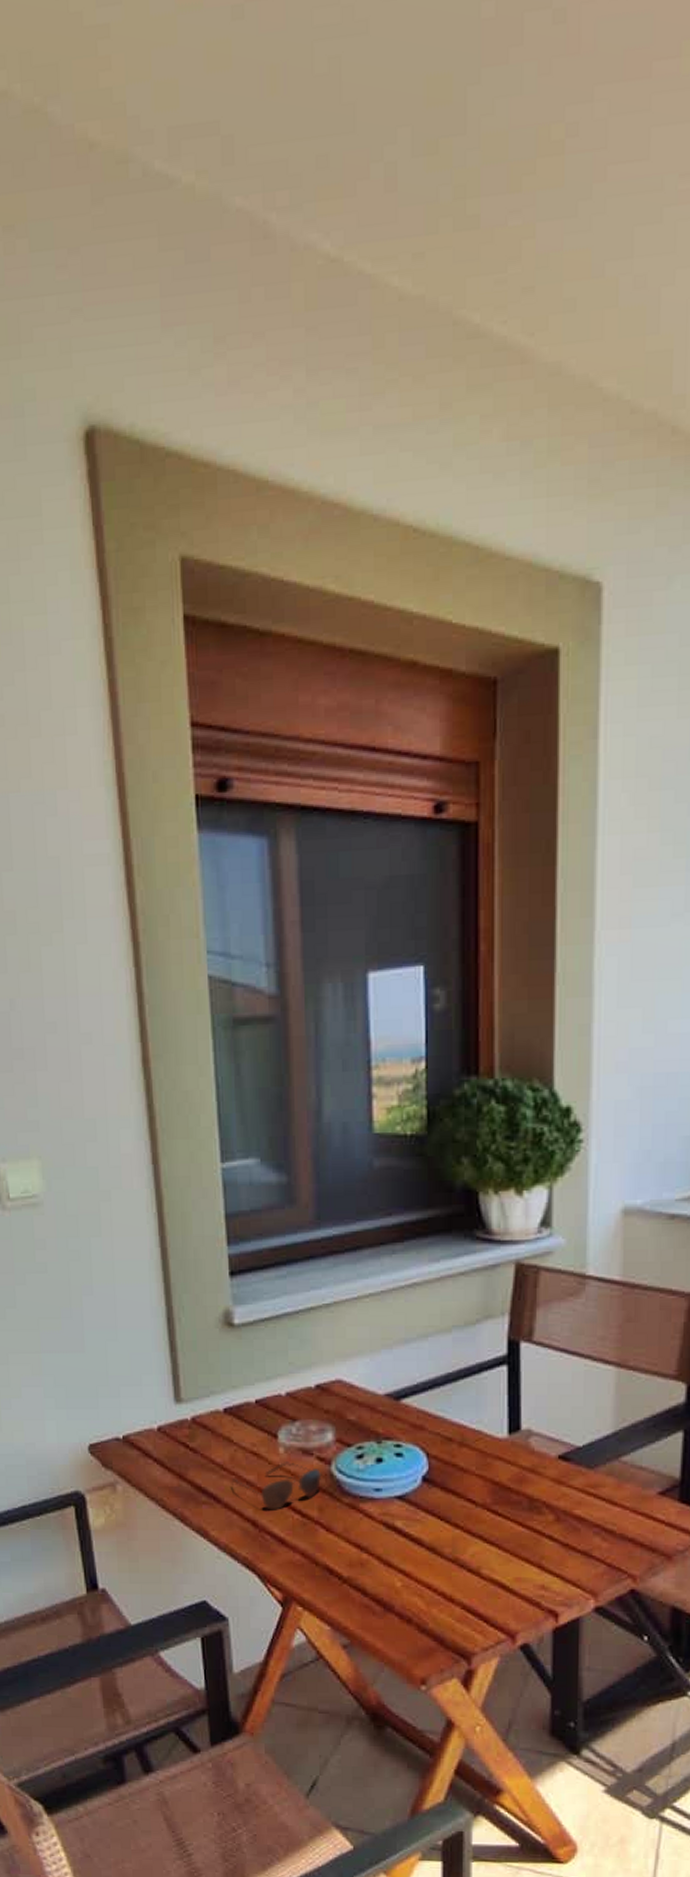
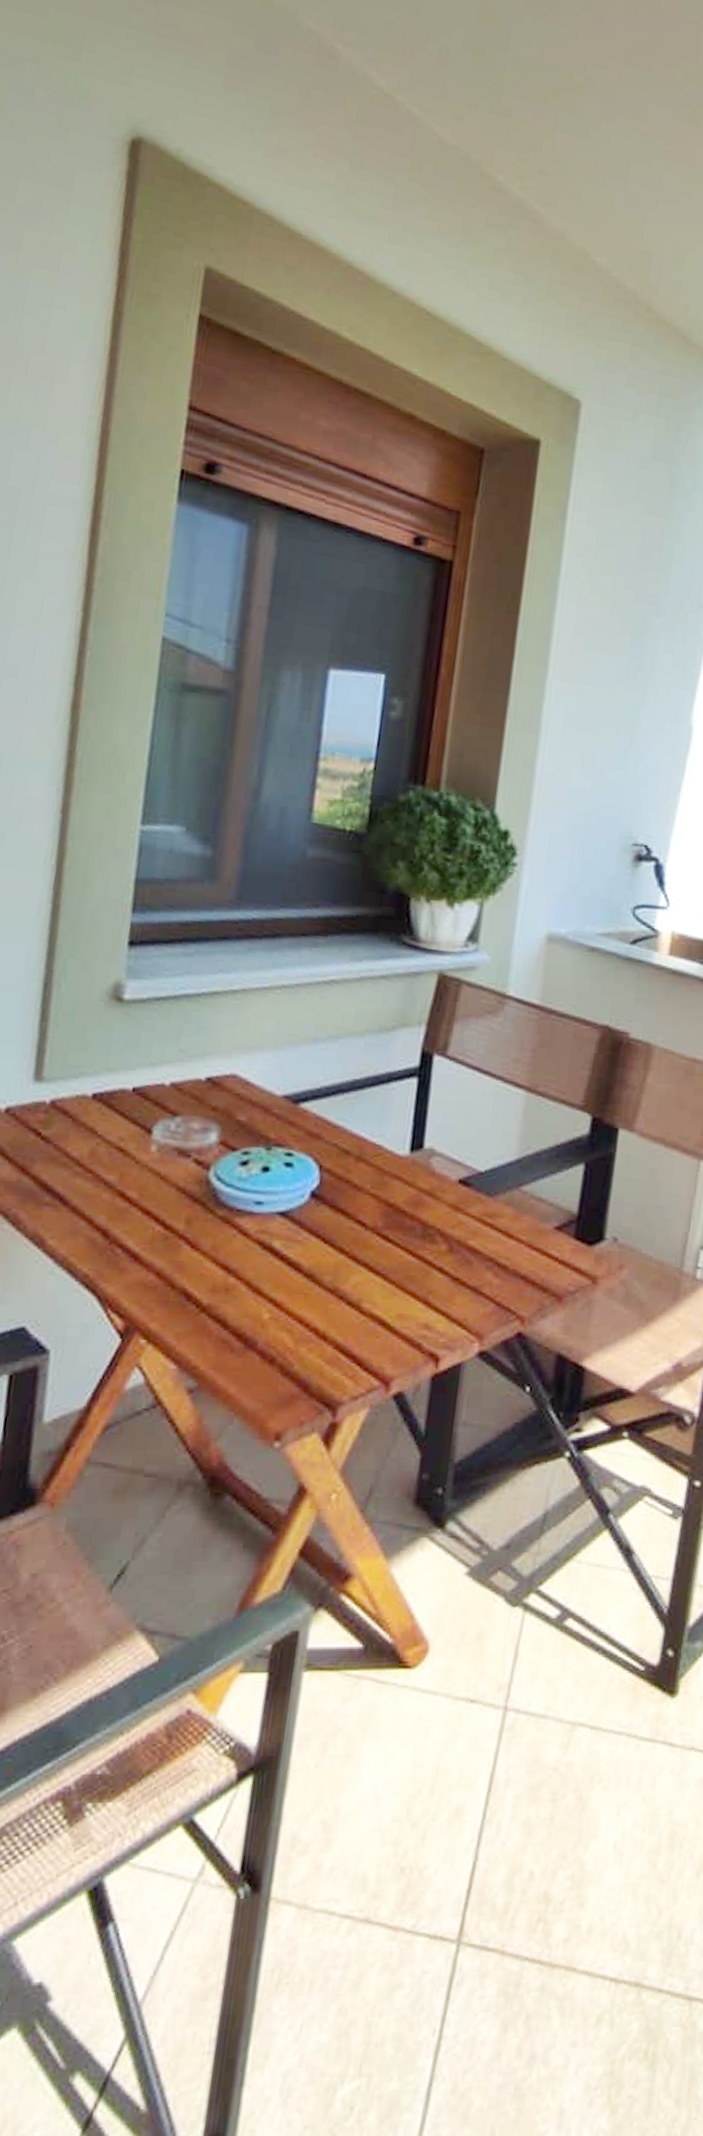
sunglasses: present [231,1462,322,1510] -> none [84,1162,198,1219]

